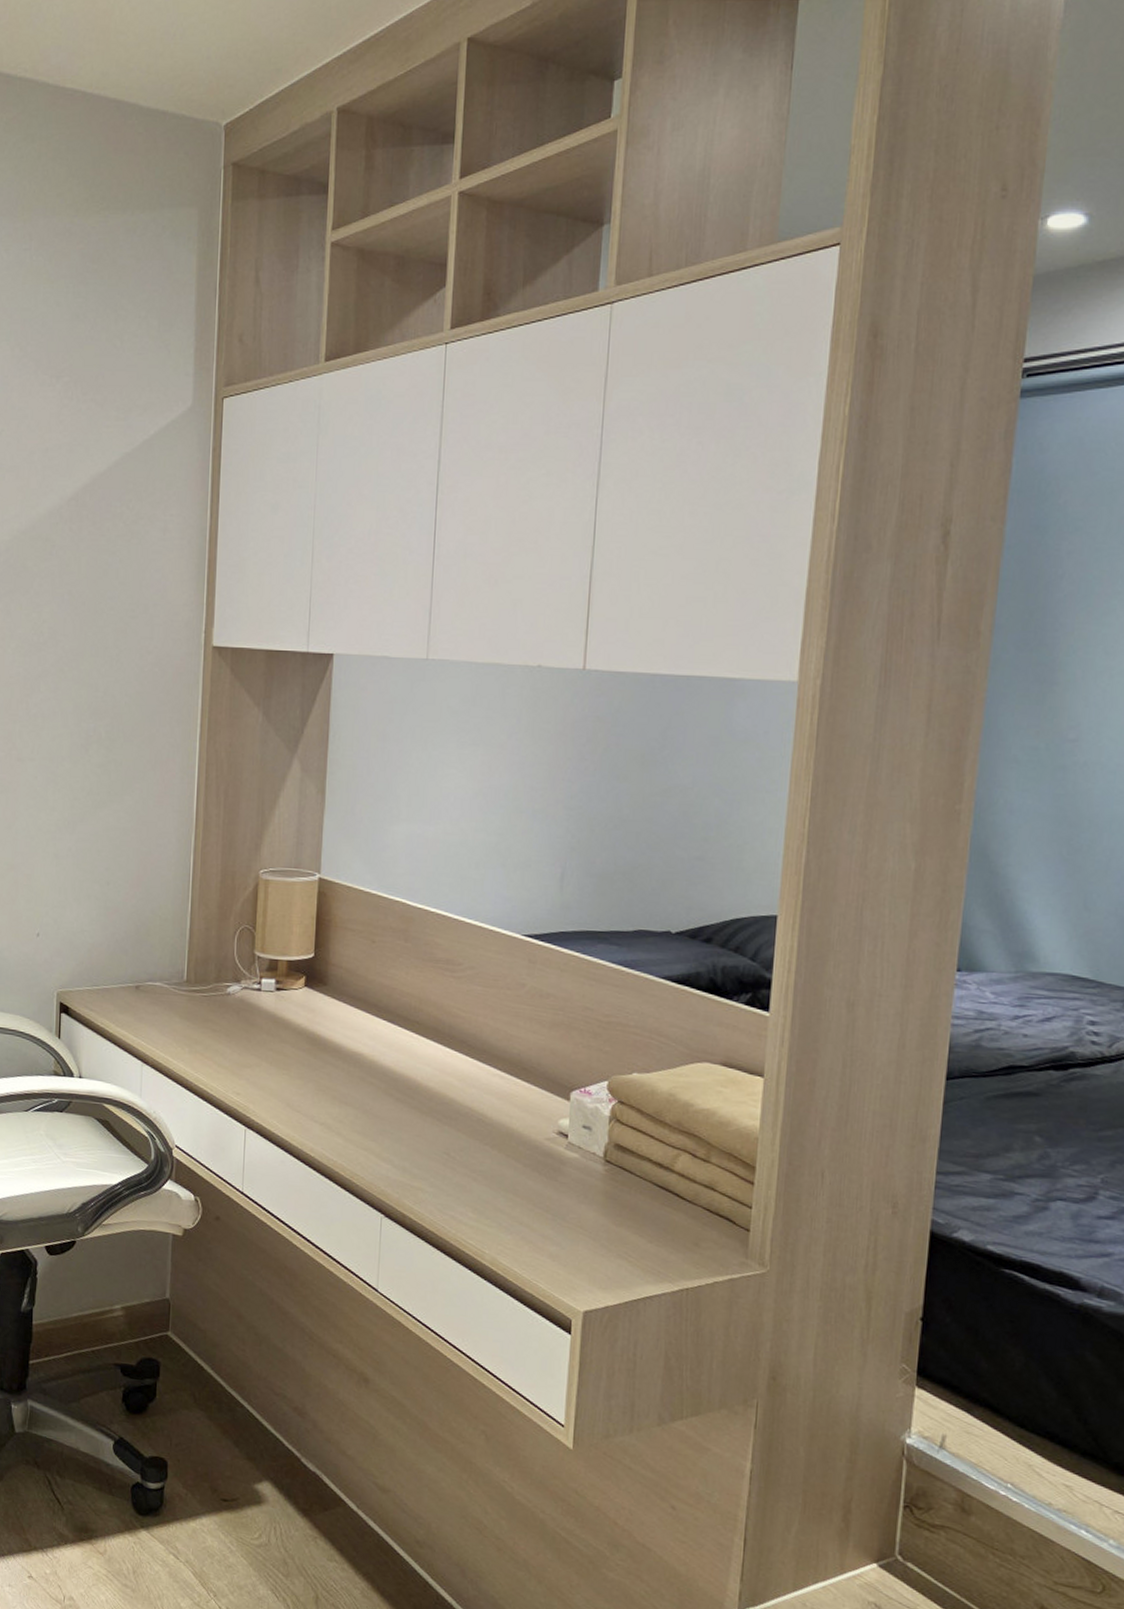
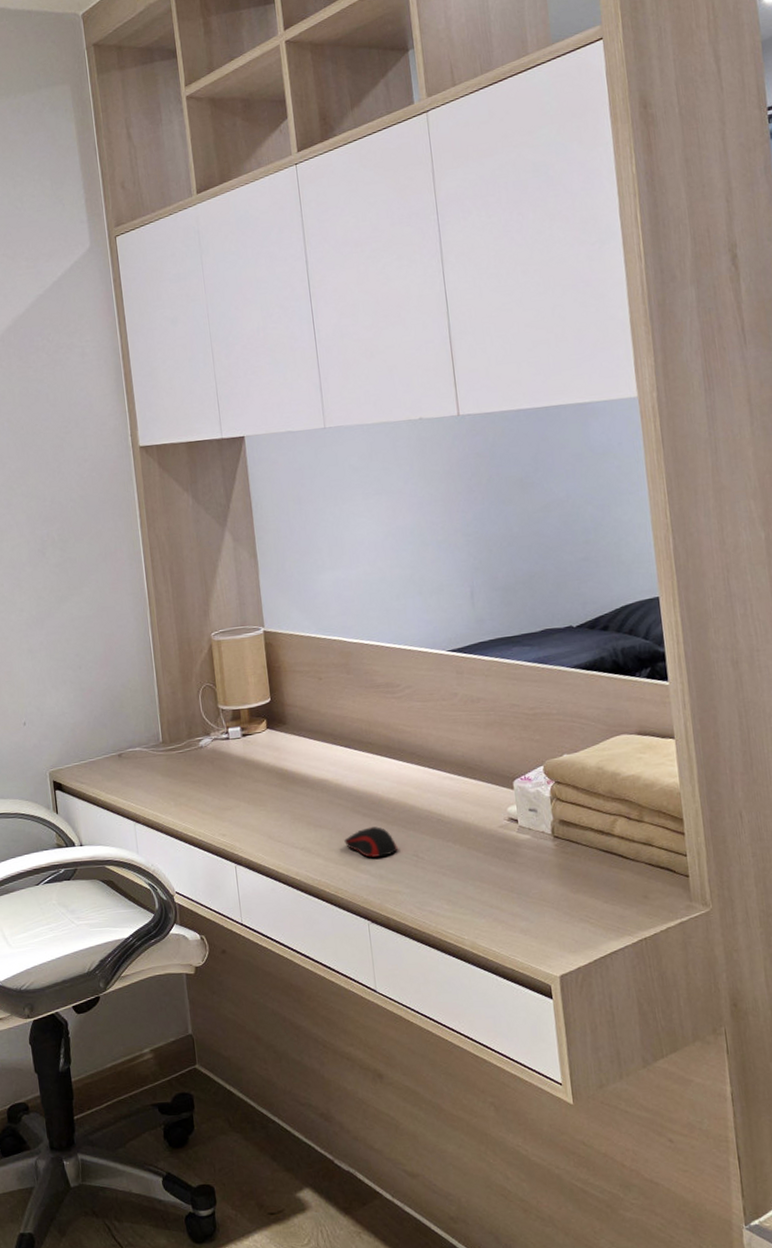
computer mouse: none [370,1114,428,1149] -> present [344,826,398,858]

